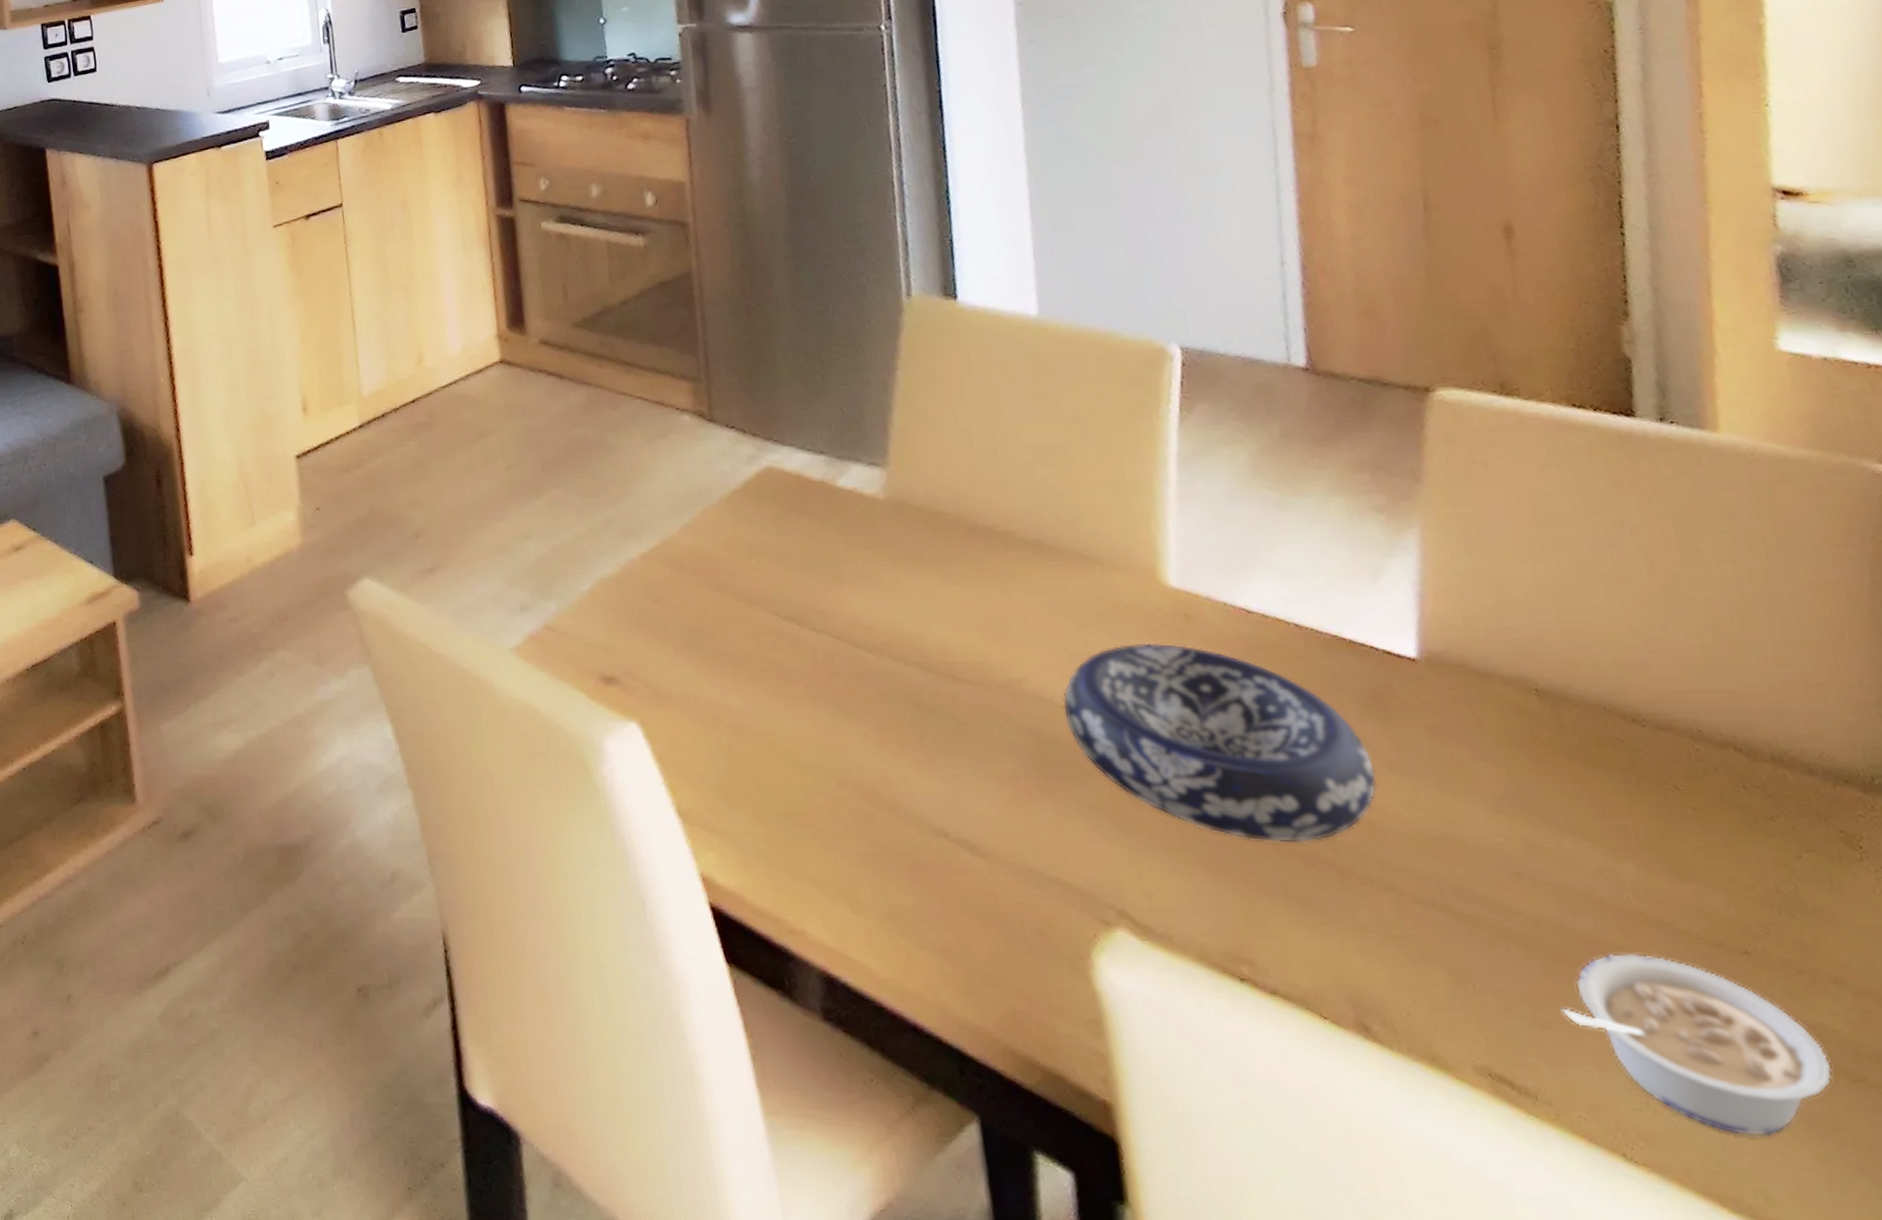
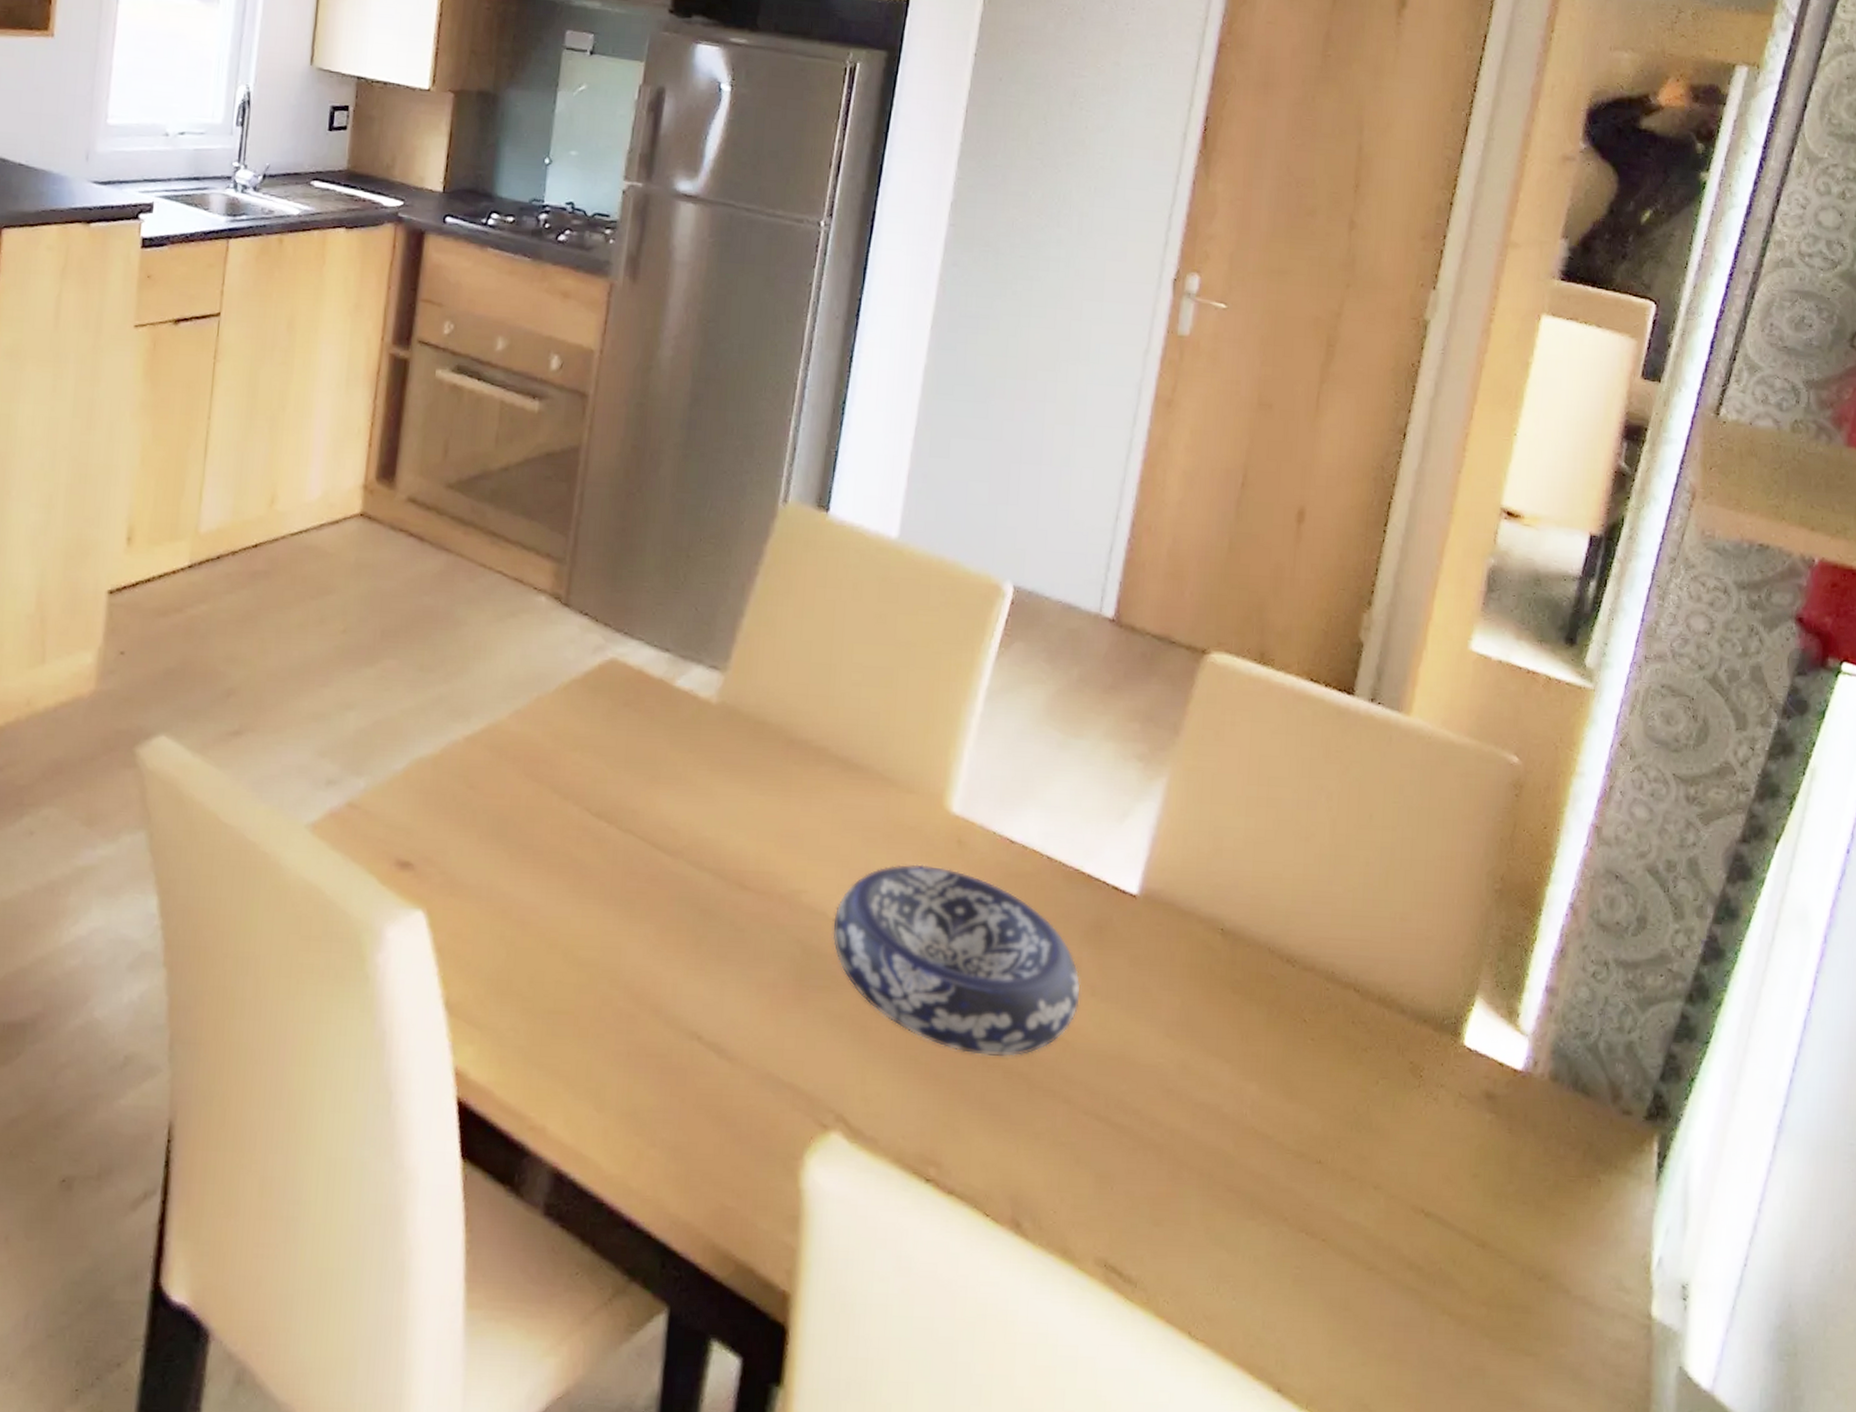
legume: present [1560,954,1833,1137] -> none [1172,1161,1356,1316]

